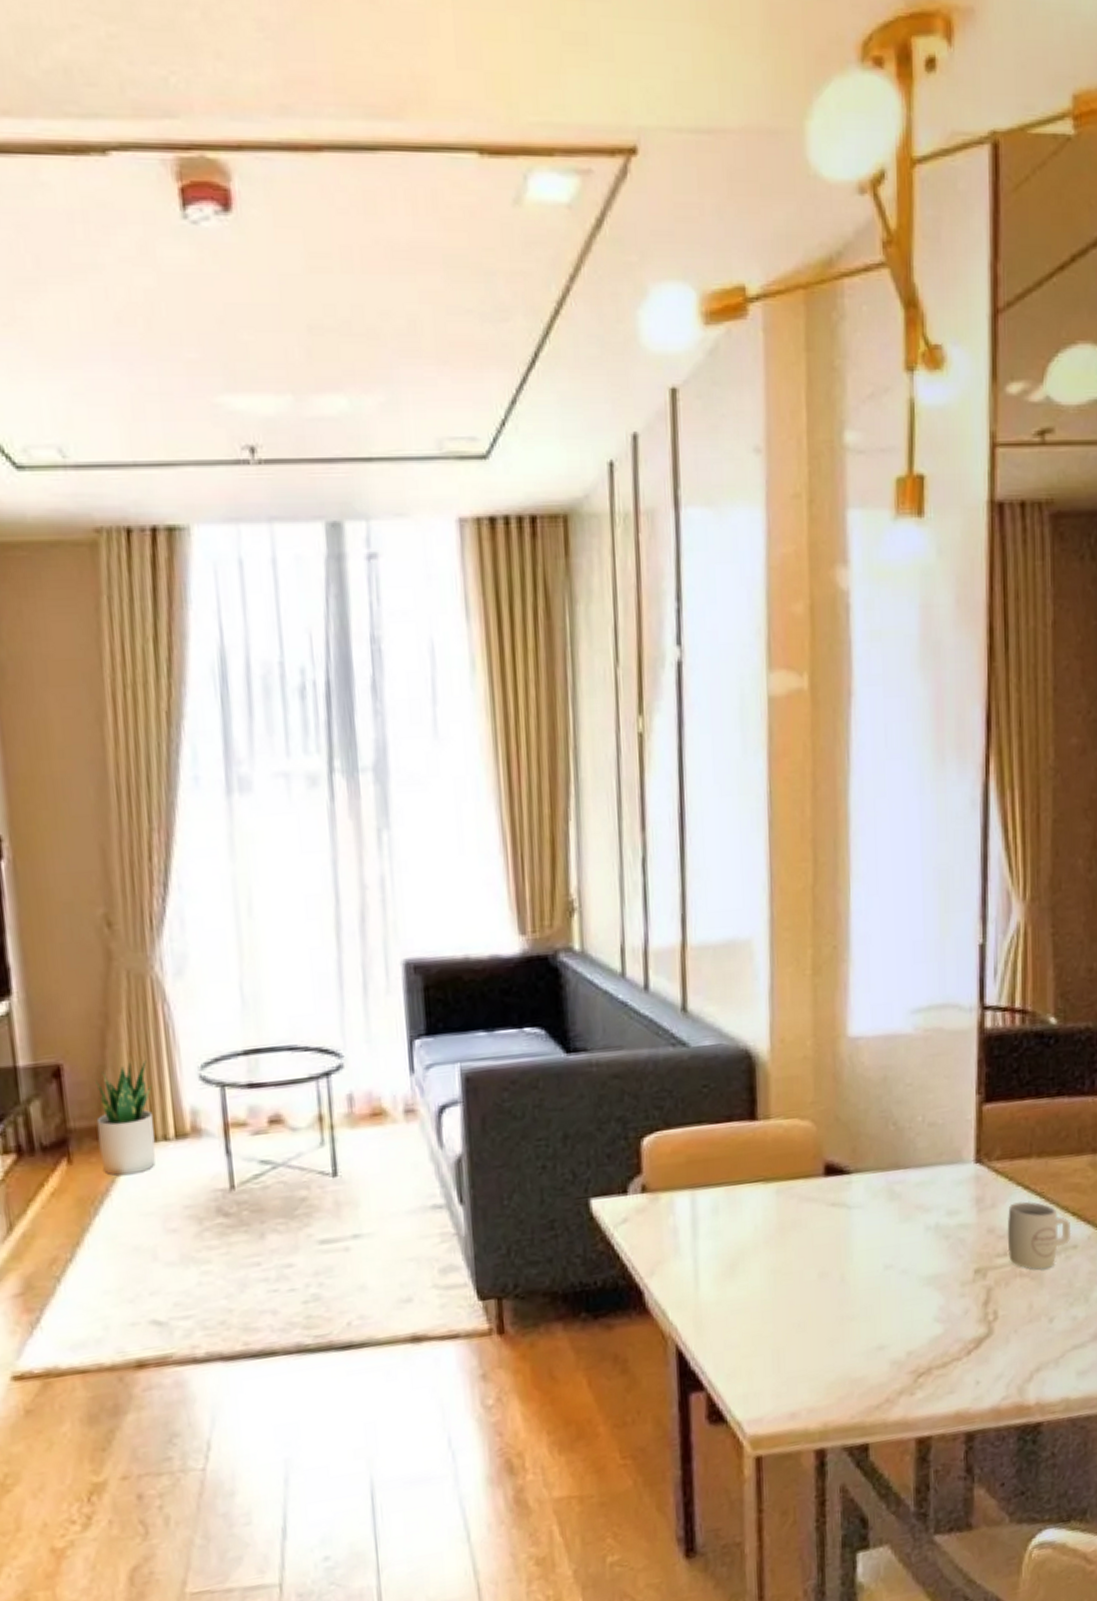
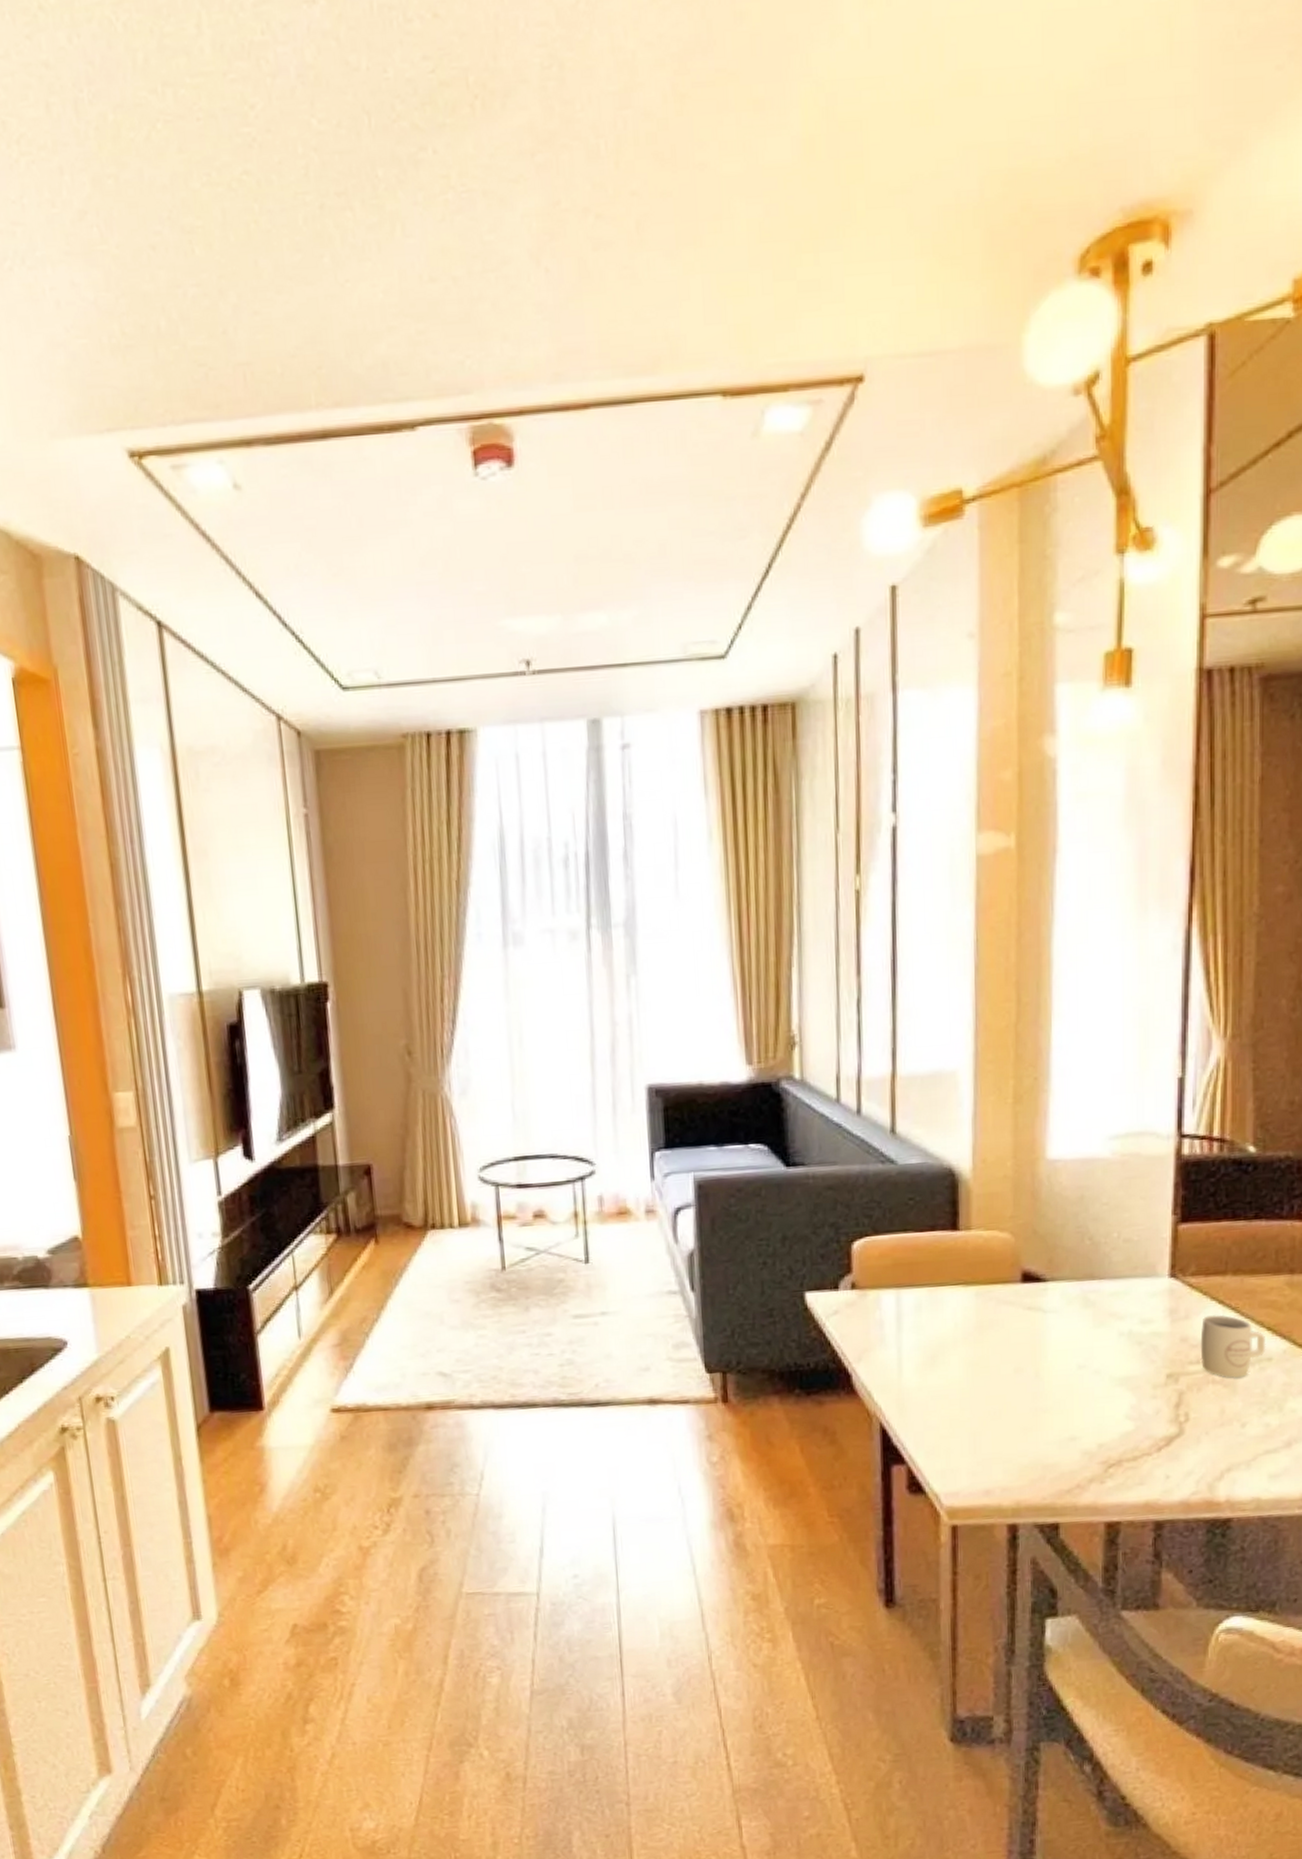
planter: present [95,1060,156,1176] -> none [397,1163,443,1255]

